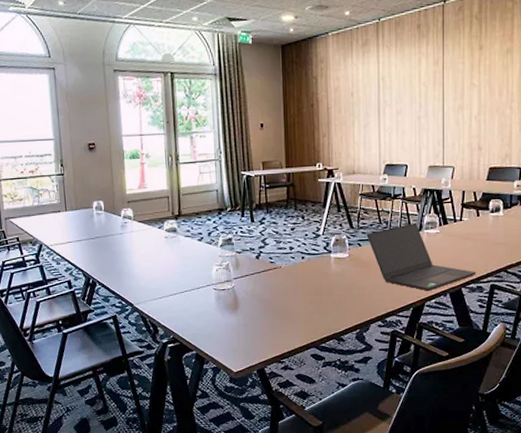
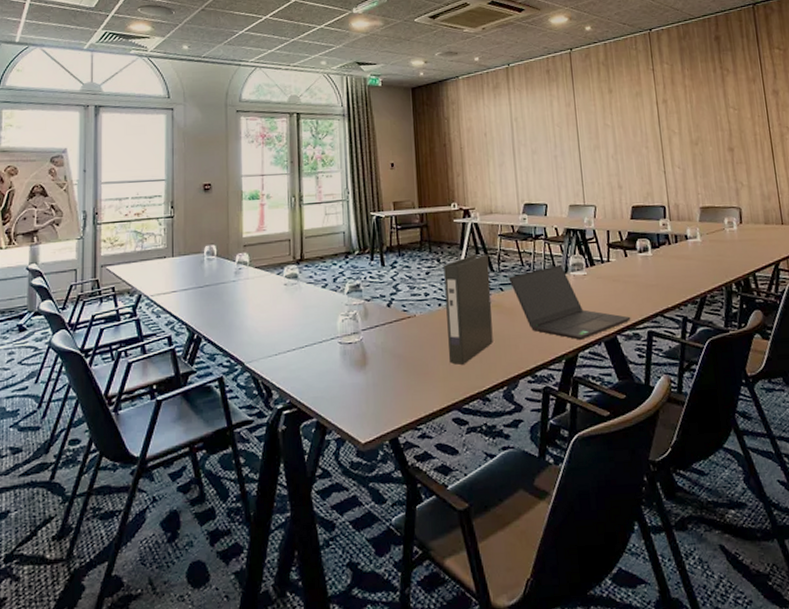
binder: none [307,212,350,310] -> present [443,254,493,365]

